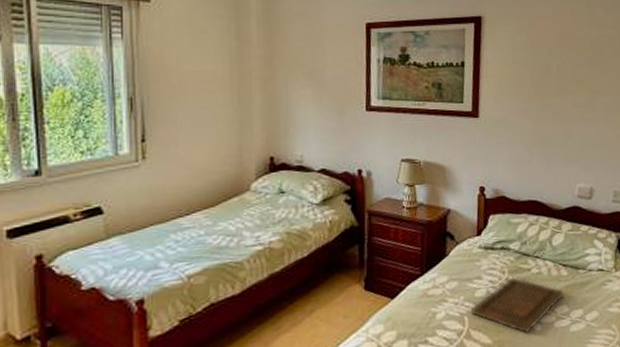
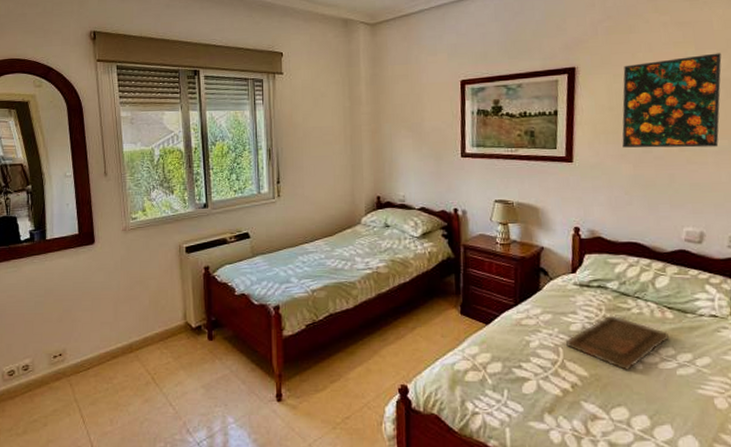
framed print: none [524,11,609,104] -> present [622,53,722,148]

